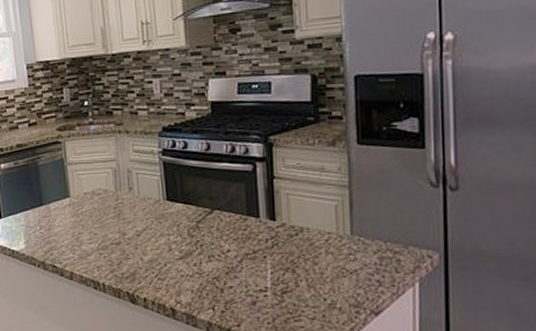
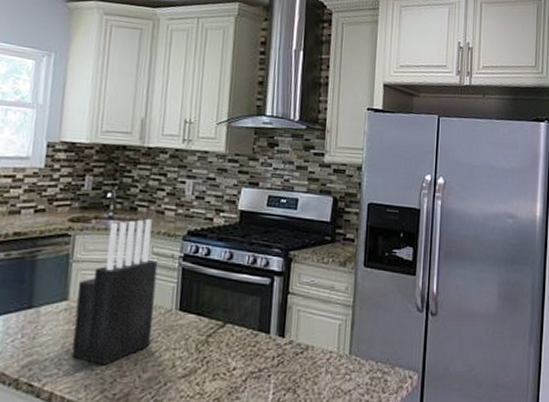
knife block: none [75,120,146,250] -> present [71,218,158,366]

